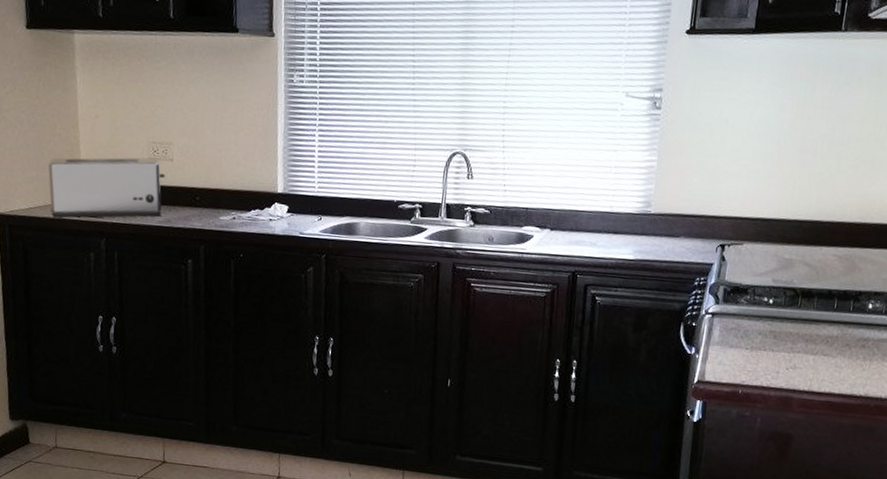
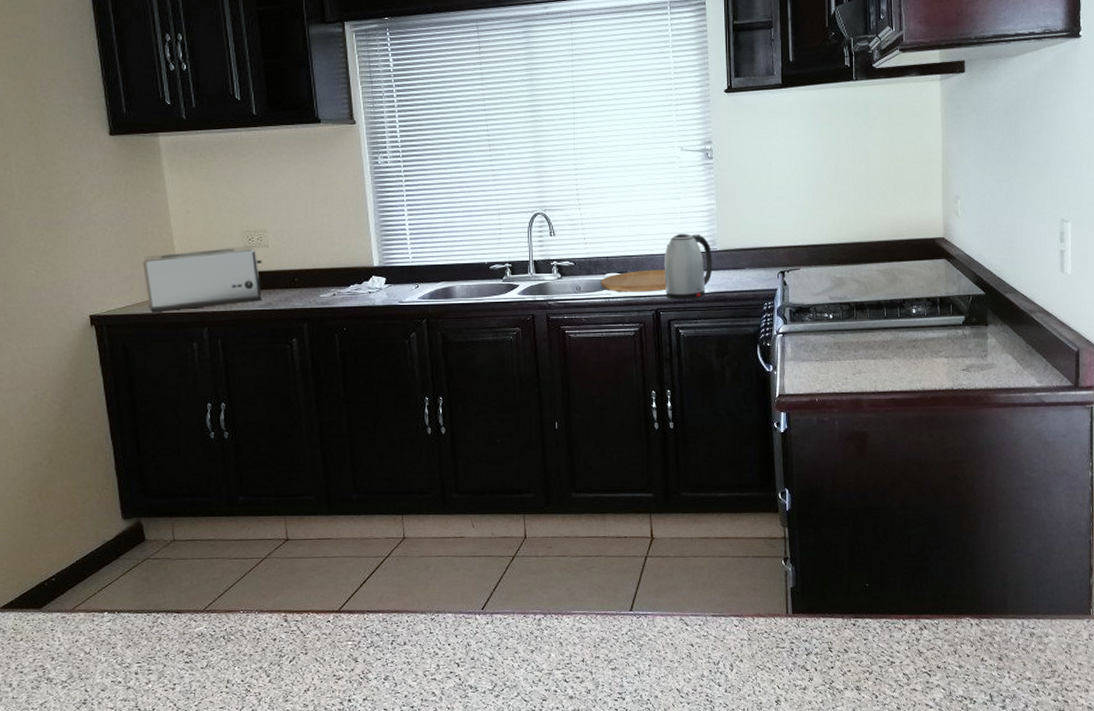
cutting board: none [515,226,590,252] -> present [600,270,666,292]
kettle: none [585,190,645,265] -> present [664,233,713,300]

